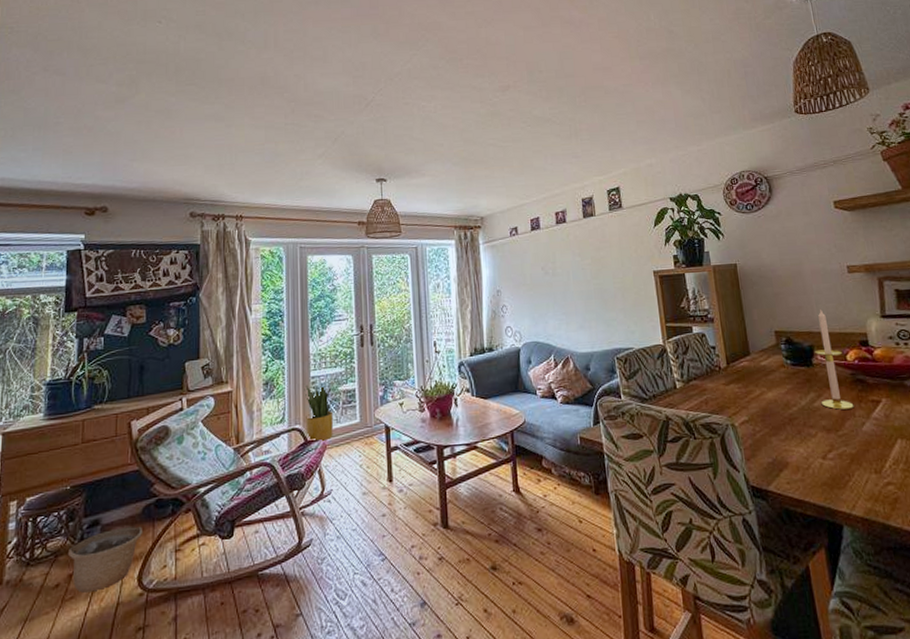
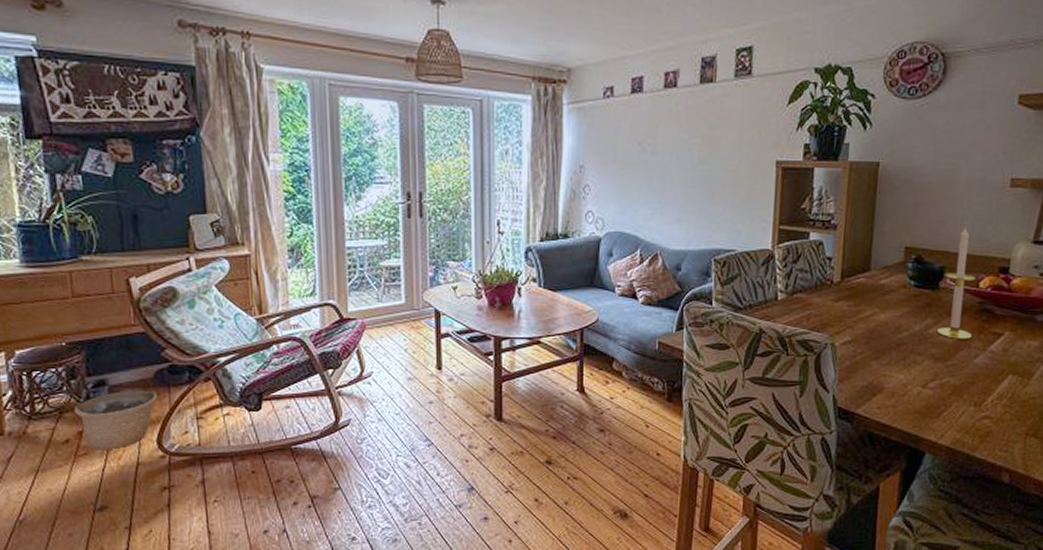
planter: present [304,383,336,442] -> none [338,254,377,321]

